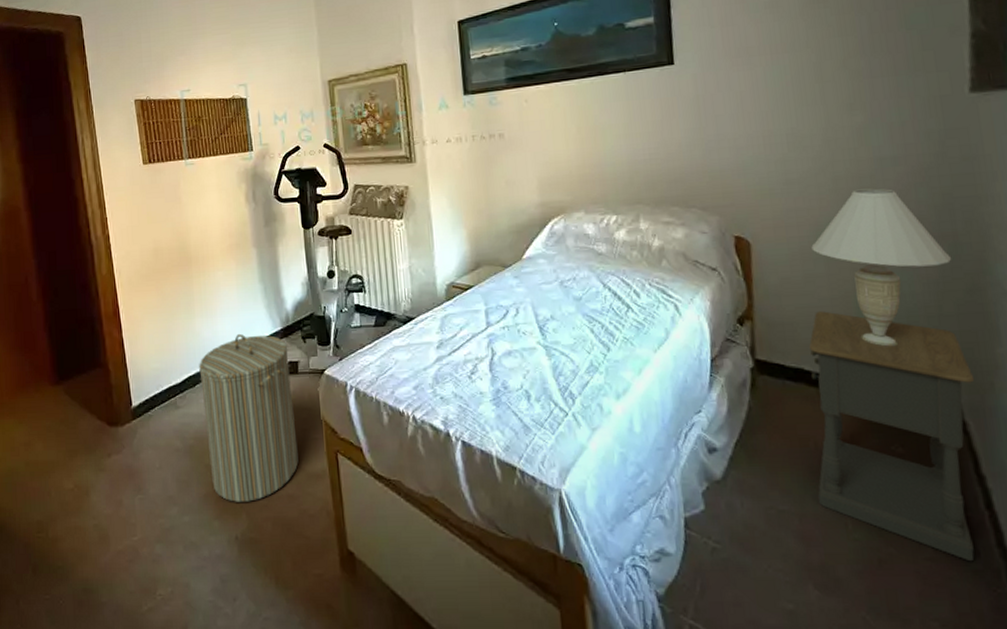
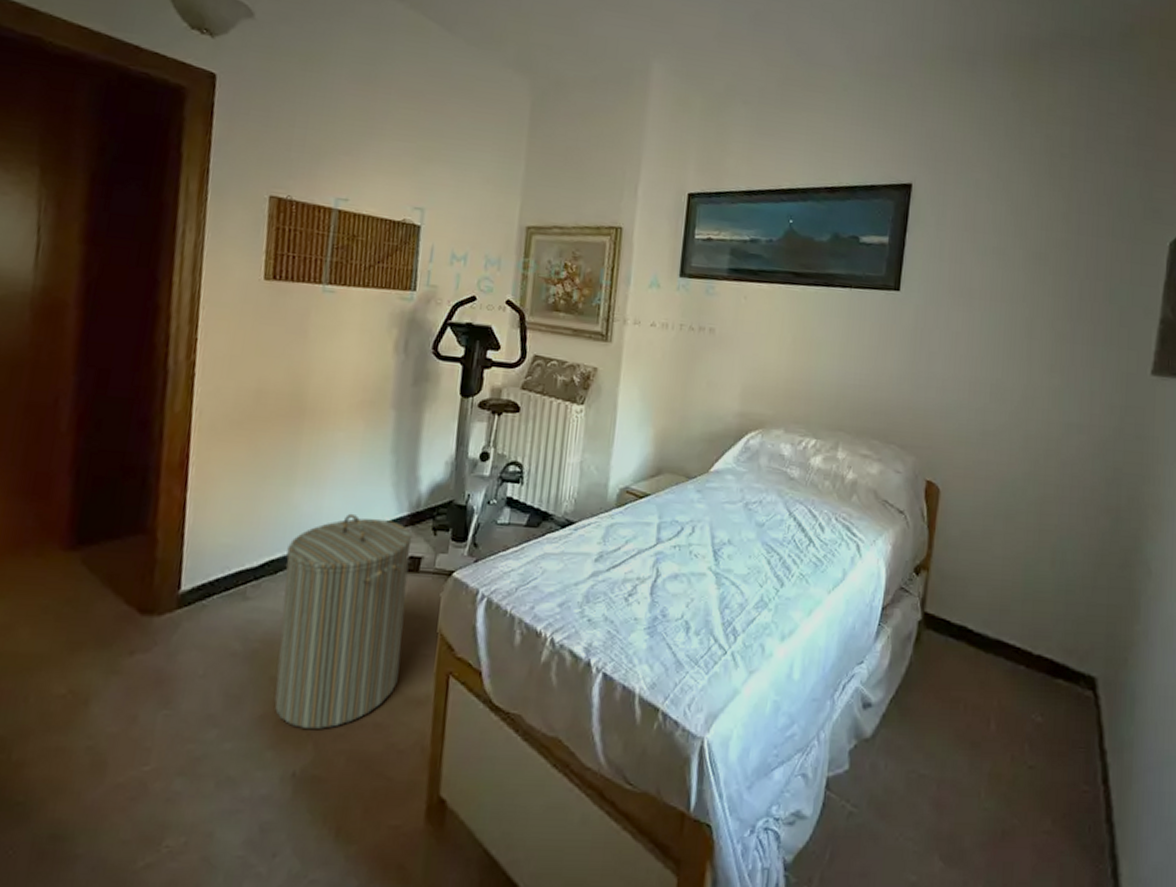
nightstand: present [808,311,975,562] -> none [959,569,1113,837]
table lamp: present [811,188,952,347] -> none [994,451,1112,614]

